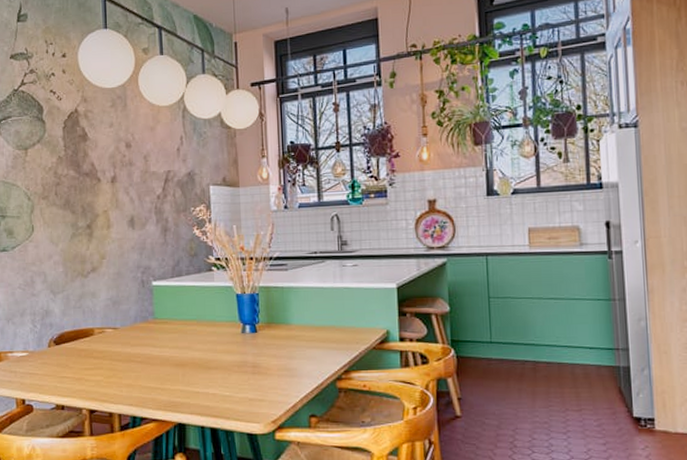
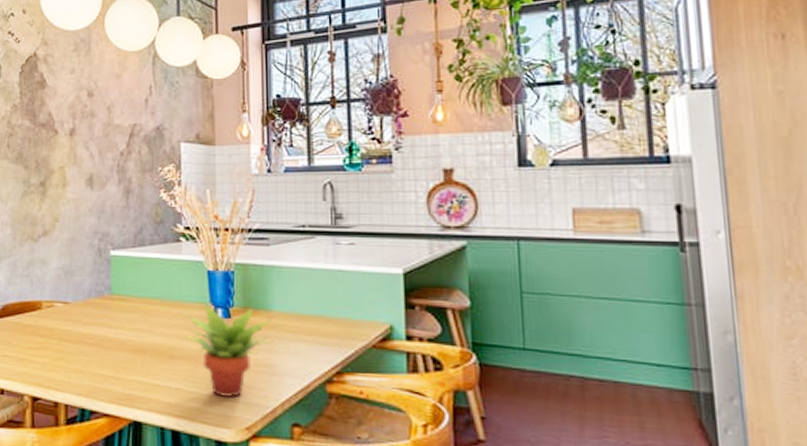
succulent plant: none [220,322,294,399] -> present [186,304,274,398]

